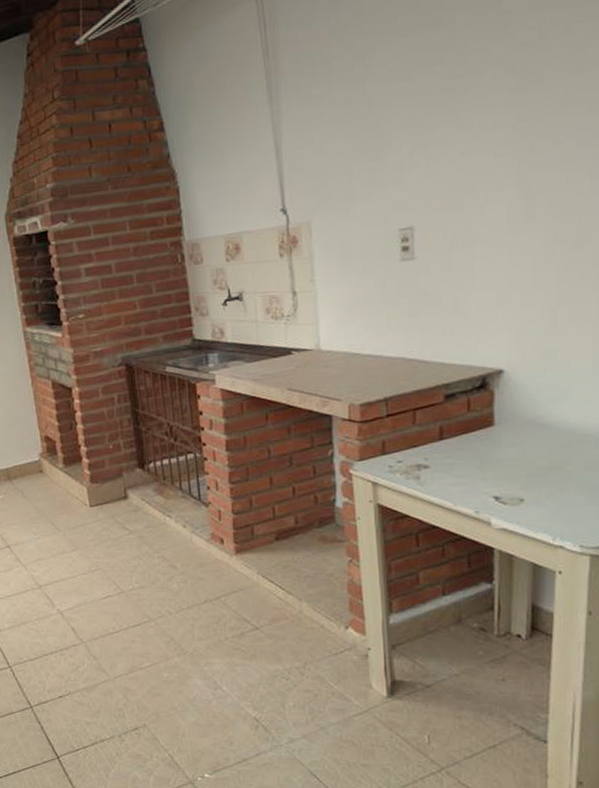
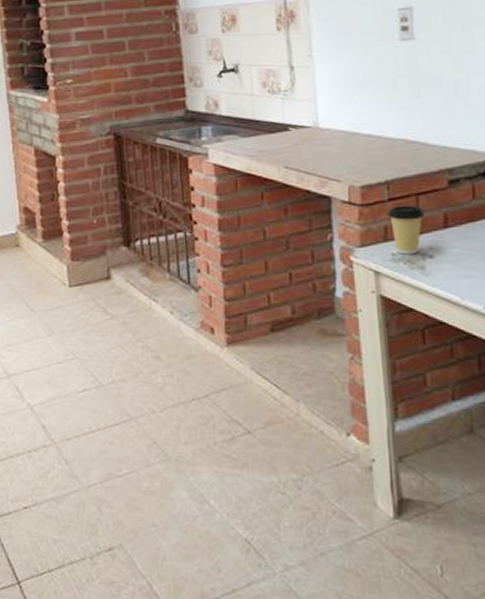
coffee cup: none [386,420,421,466] -> present [387,205,425,255]

